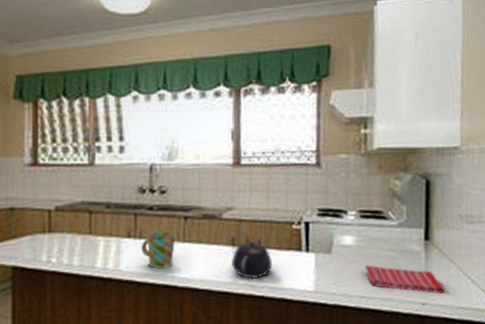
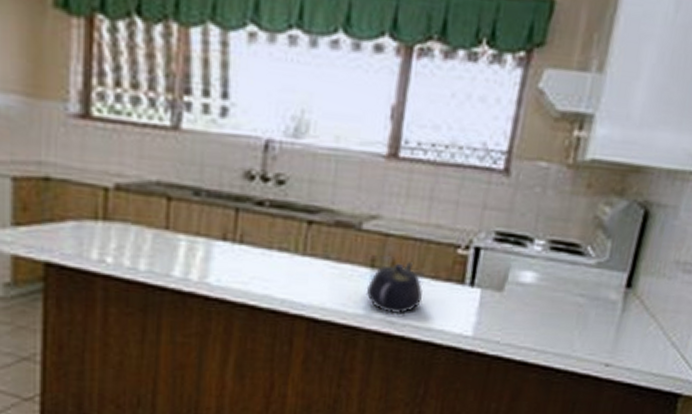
mug: present [141,232,176,269] -> none [241,237,293,288]
dish towel: present [365,265,445,294] -> none [542,311,637,355]

